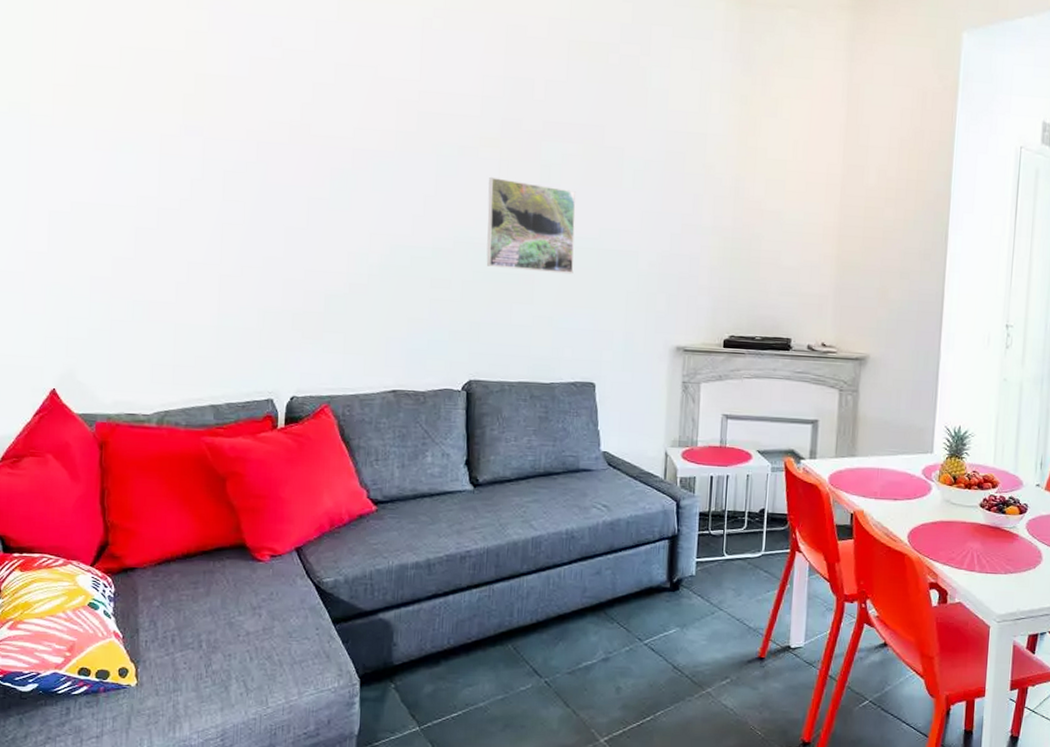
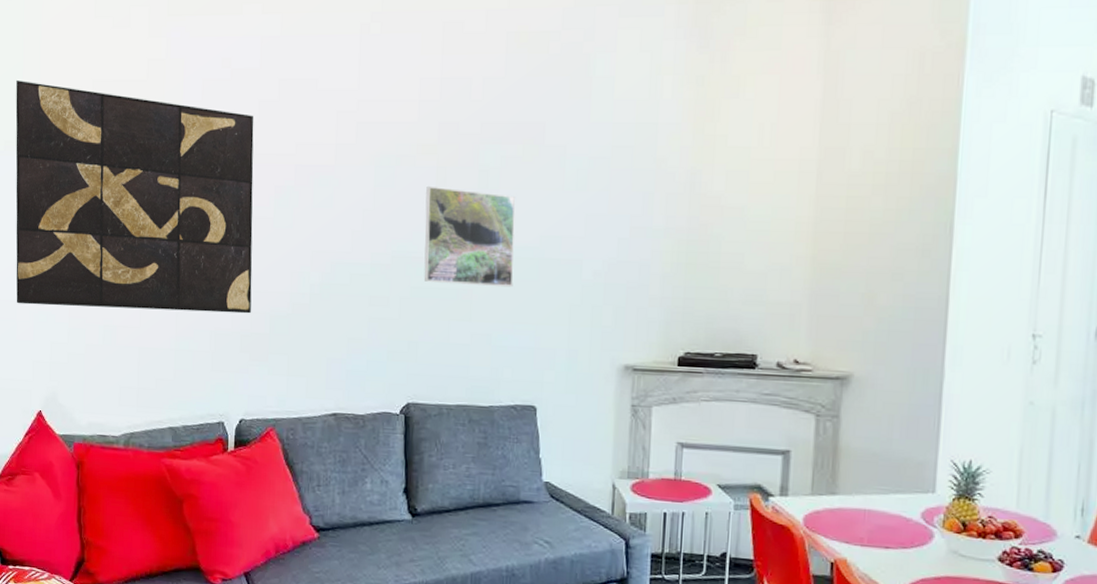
wall art: none [23,38,308,292] -> present [15,81,254,314]

